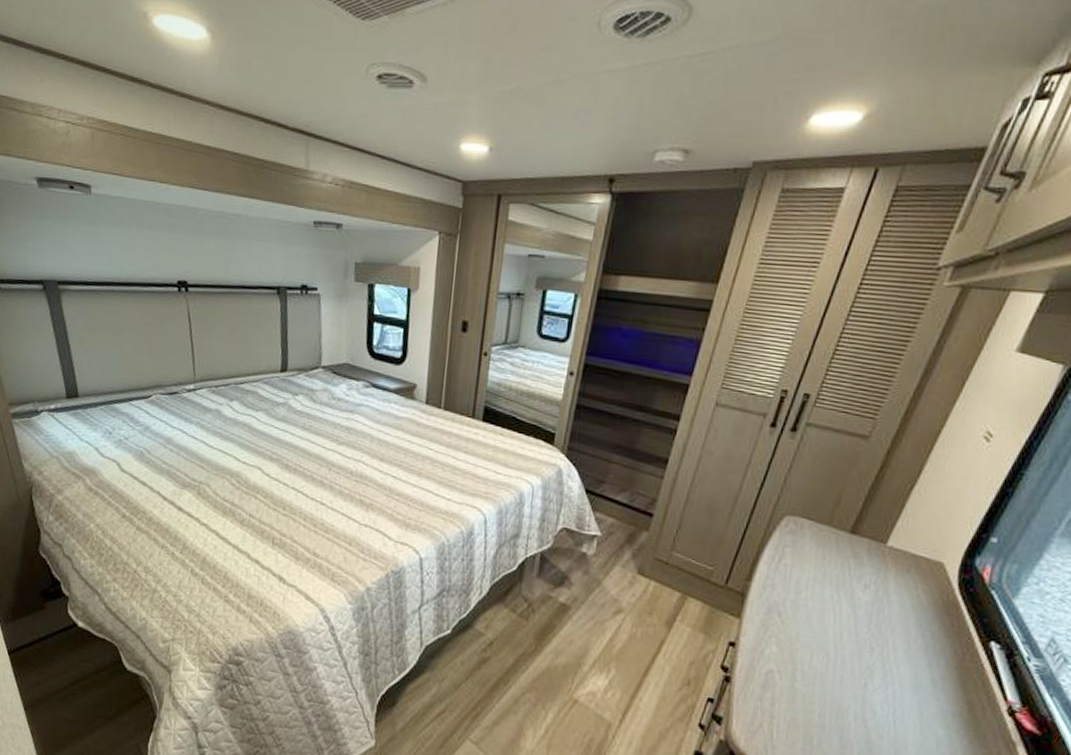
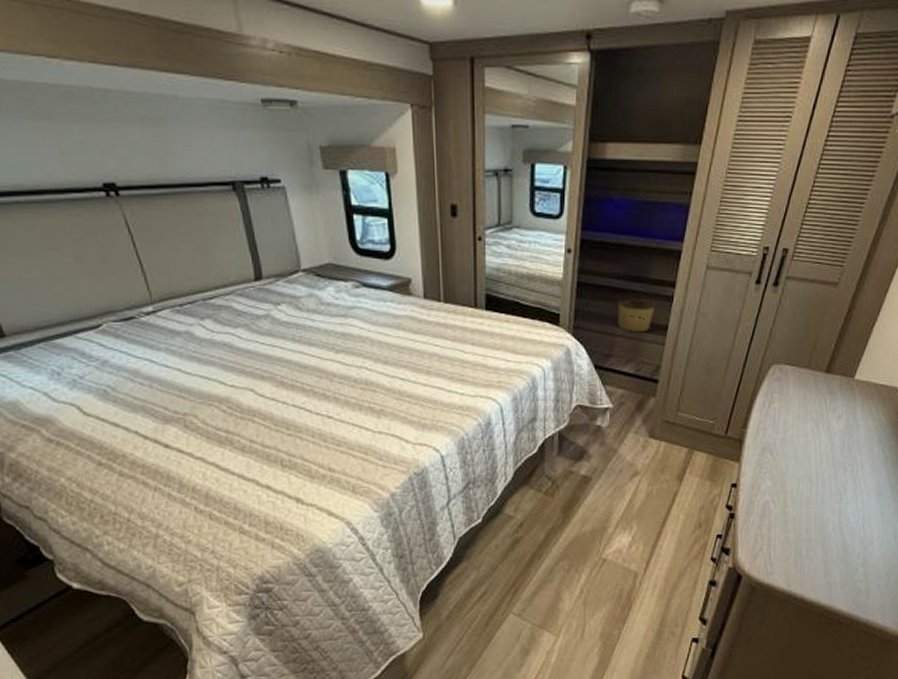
basket: none [614,426,658,463] -> present [617,299,656,333]

